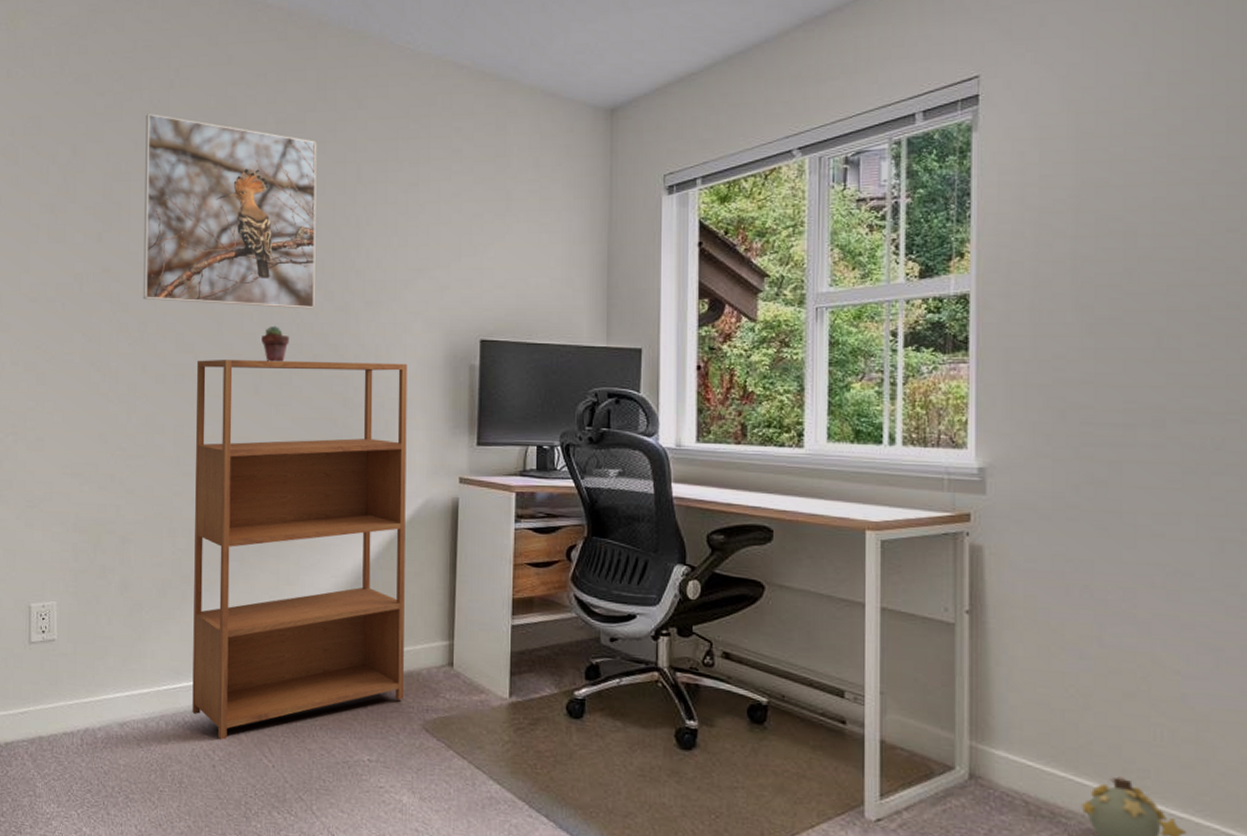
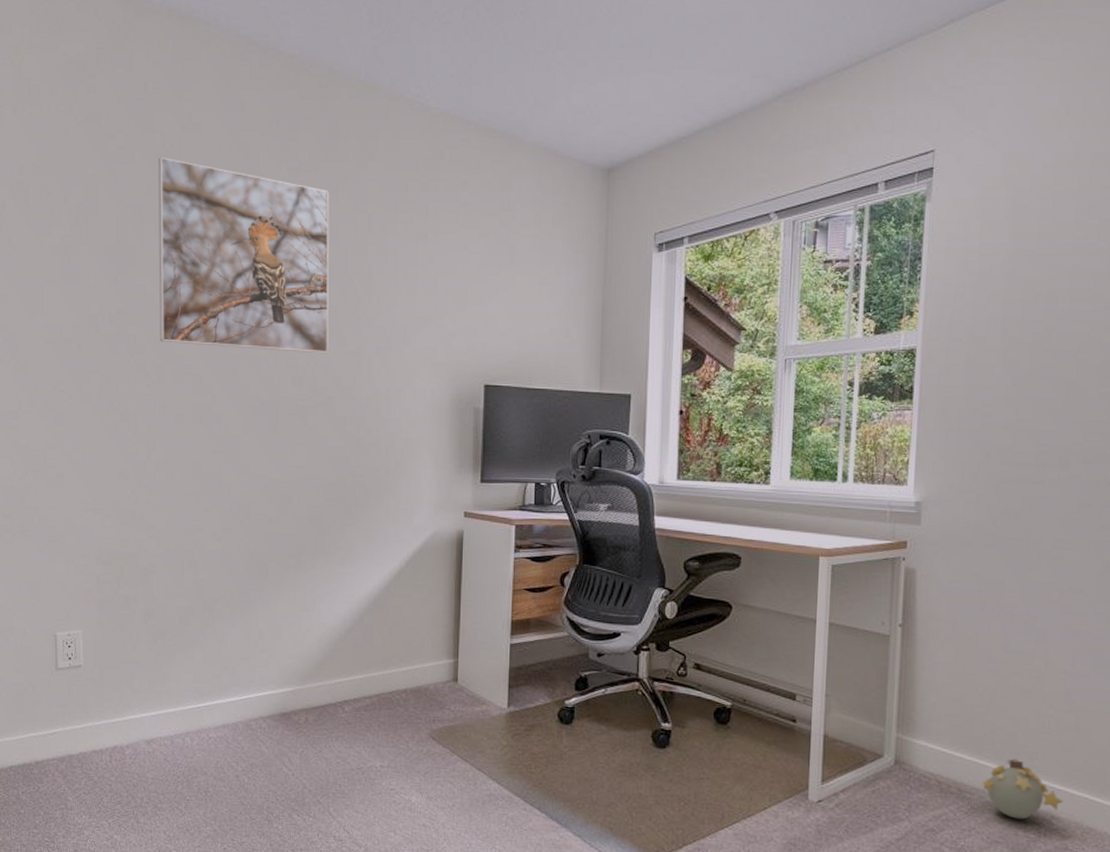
bookshelf: present [192,359,408,740] -> none [214,400,417,753]
potted succulent: present [261,325,289,362] -> none [277,368,304,404]

